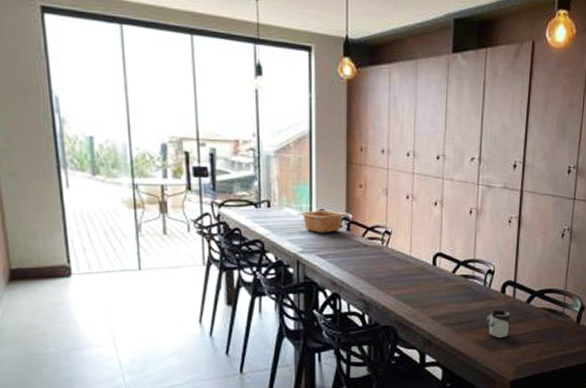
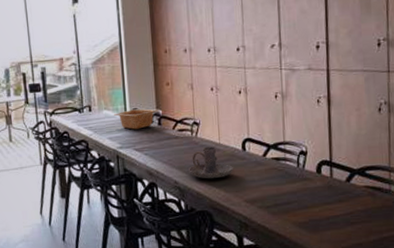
candle holder: none [376,259,422,293] -> present [189,147,233,179]
cup: present [486,310,509,339] -> none [303,190,329,220]

